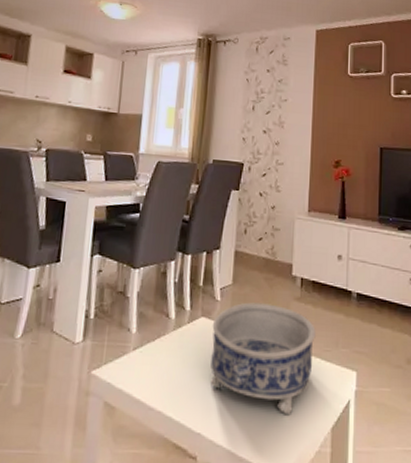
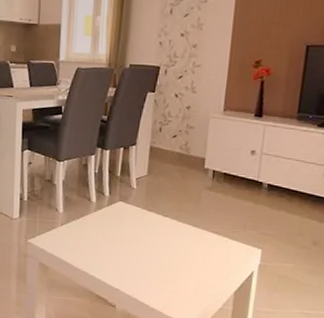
decorative bowl: present [210,302,316,416] -> none [127,190,225,281]

